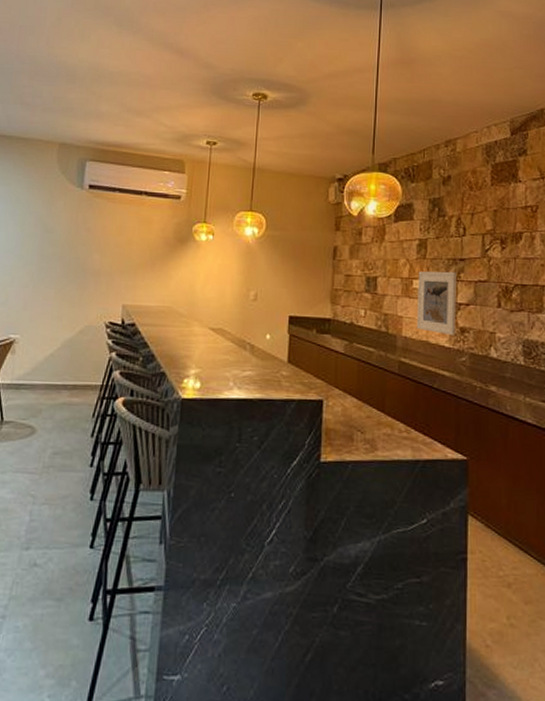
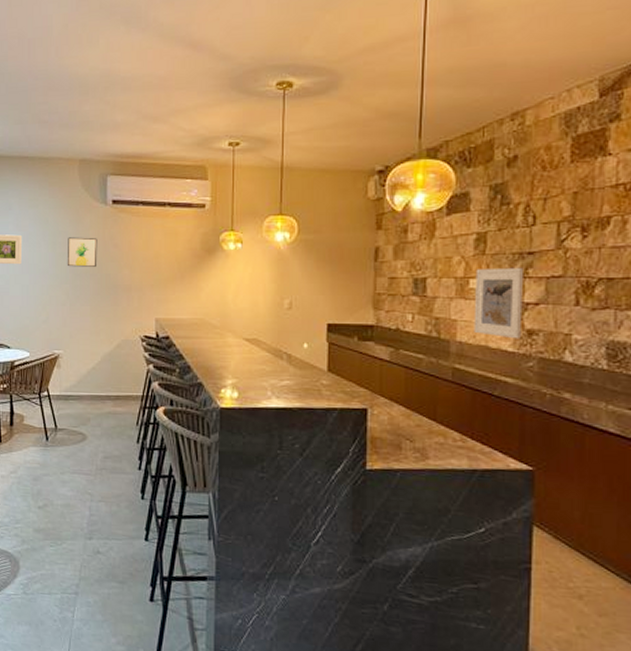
wall art: none [34,218,70,249] -> present [67,237,97,267]

